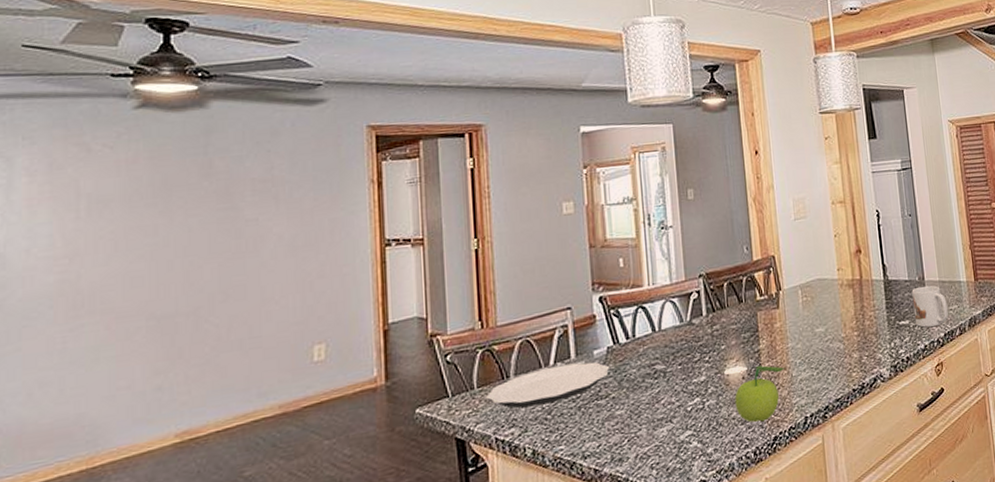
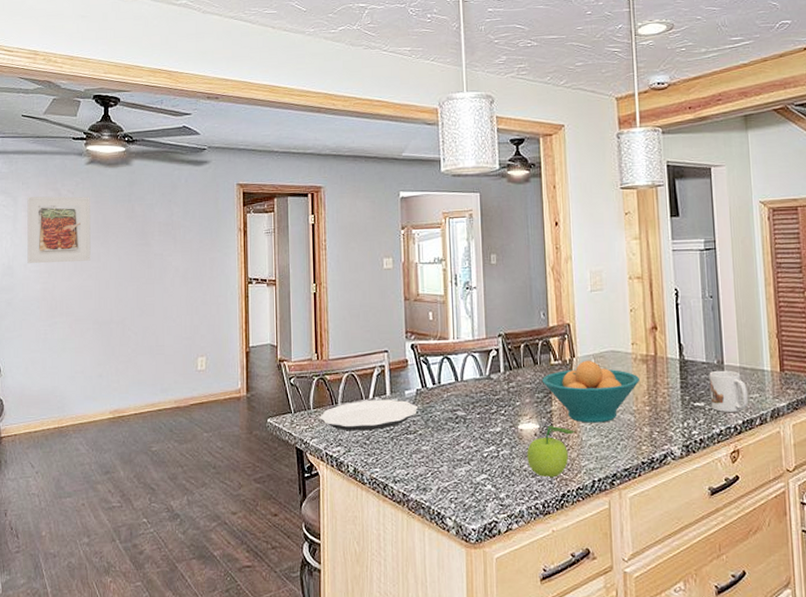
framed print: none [31,151,142,249] -> present [27,196,91,264]
fruit bowl: none [747,291,848,358] -> present [541,360,641,423]

